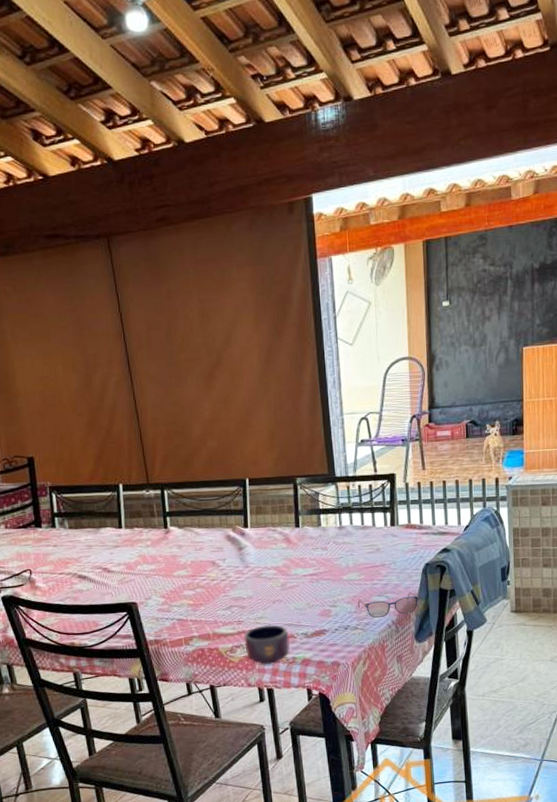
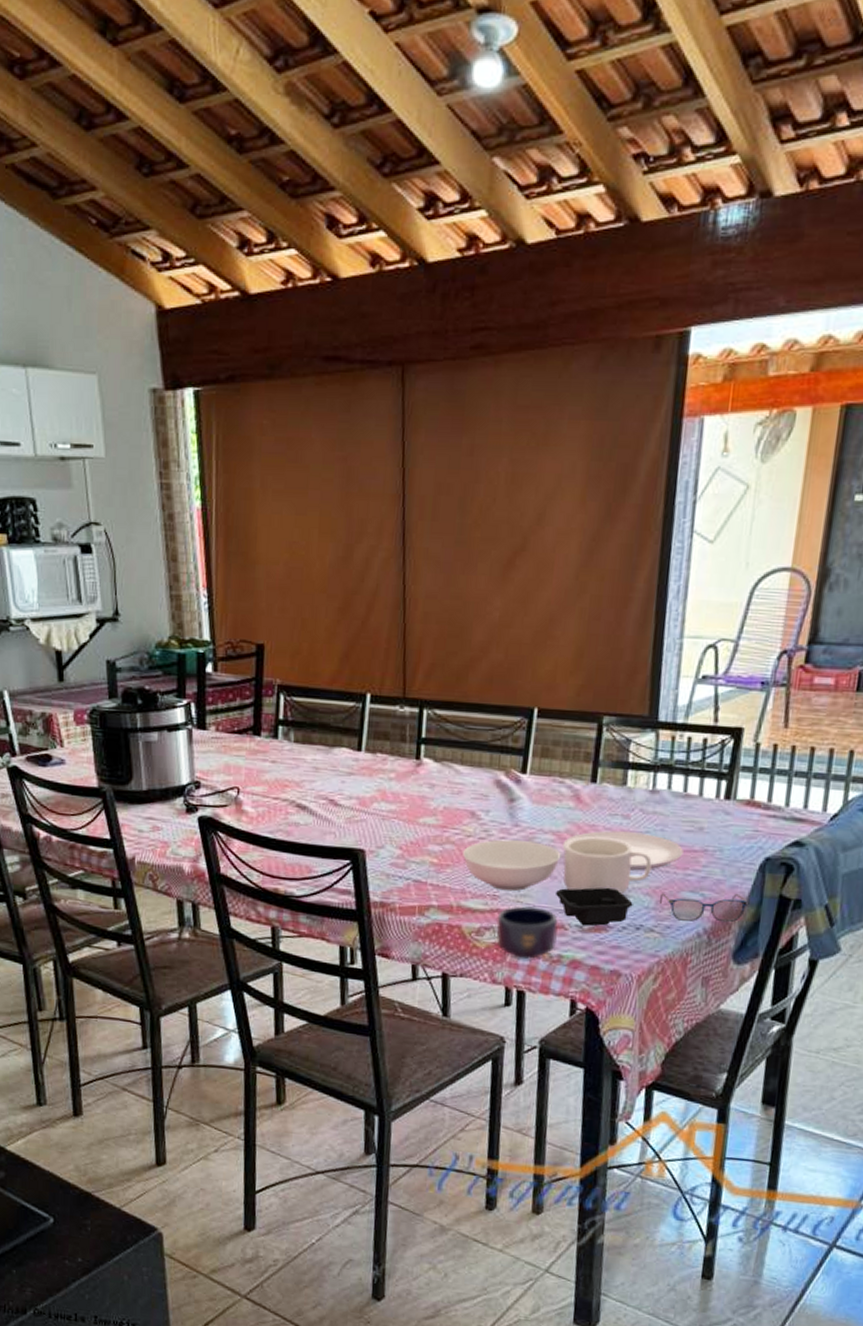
bowl: none [211,577,283,617] -> present [463,839,561,892]
plate: none [282,558,369,587] -> present [562,830,684,871]
food container: none [284,601,340,633] -> present [556,887,633,927]
cup: none [285,566,348,609] -> present [563,837,652,894]

